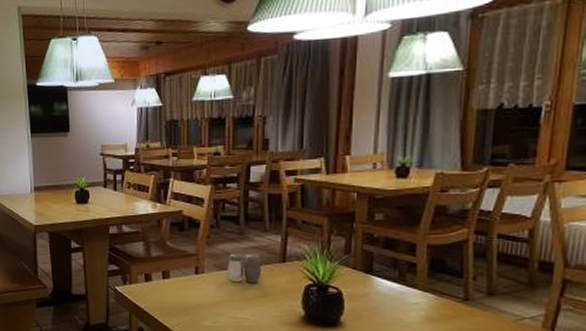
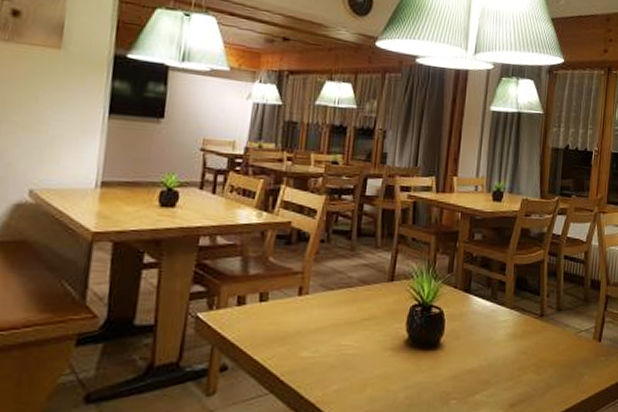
salt and pepper shaker: present [227,253,261,284] -> none [333,271,370,305]

